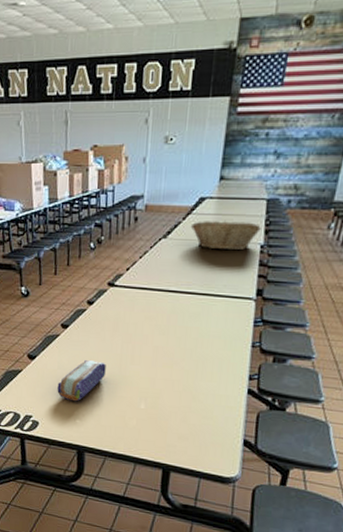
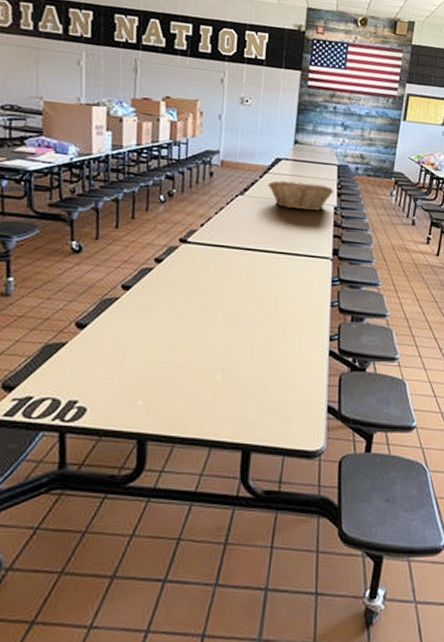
pencil case: present [57,360,106,402] -> none [113,327,176,378]

